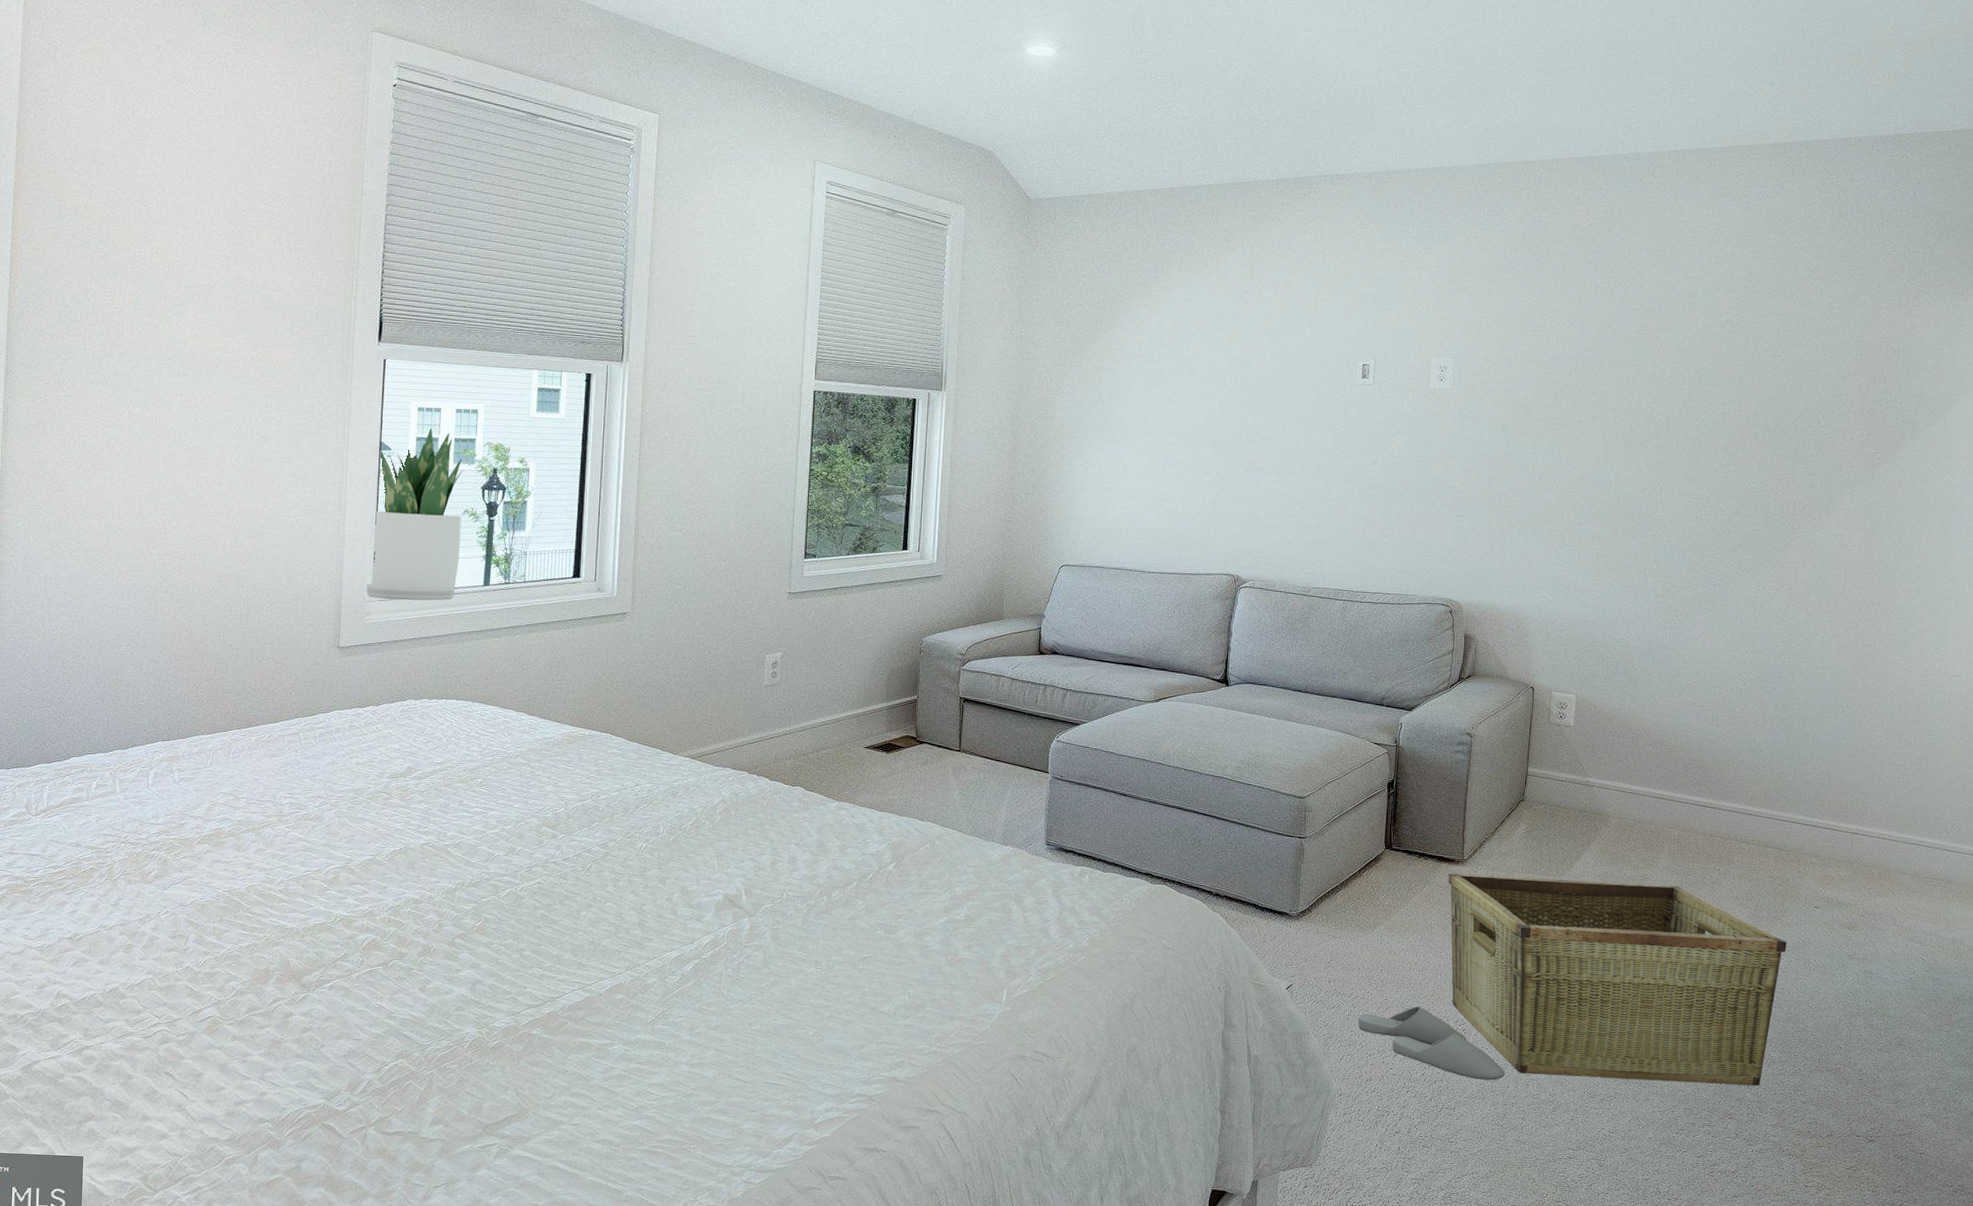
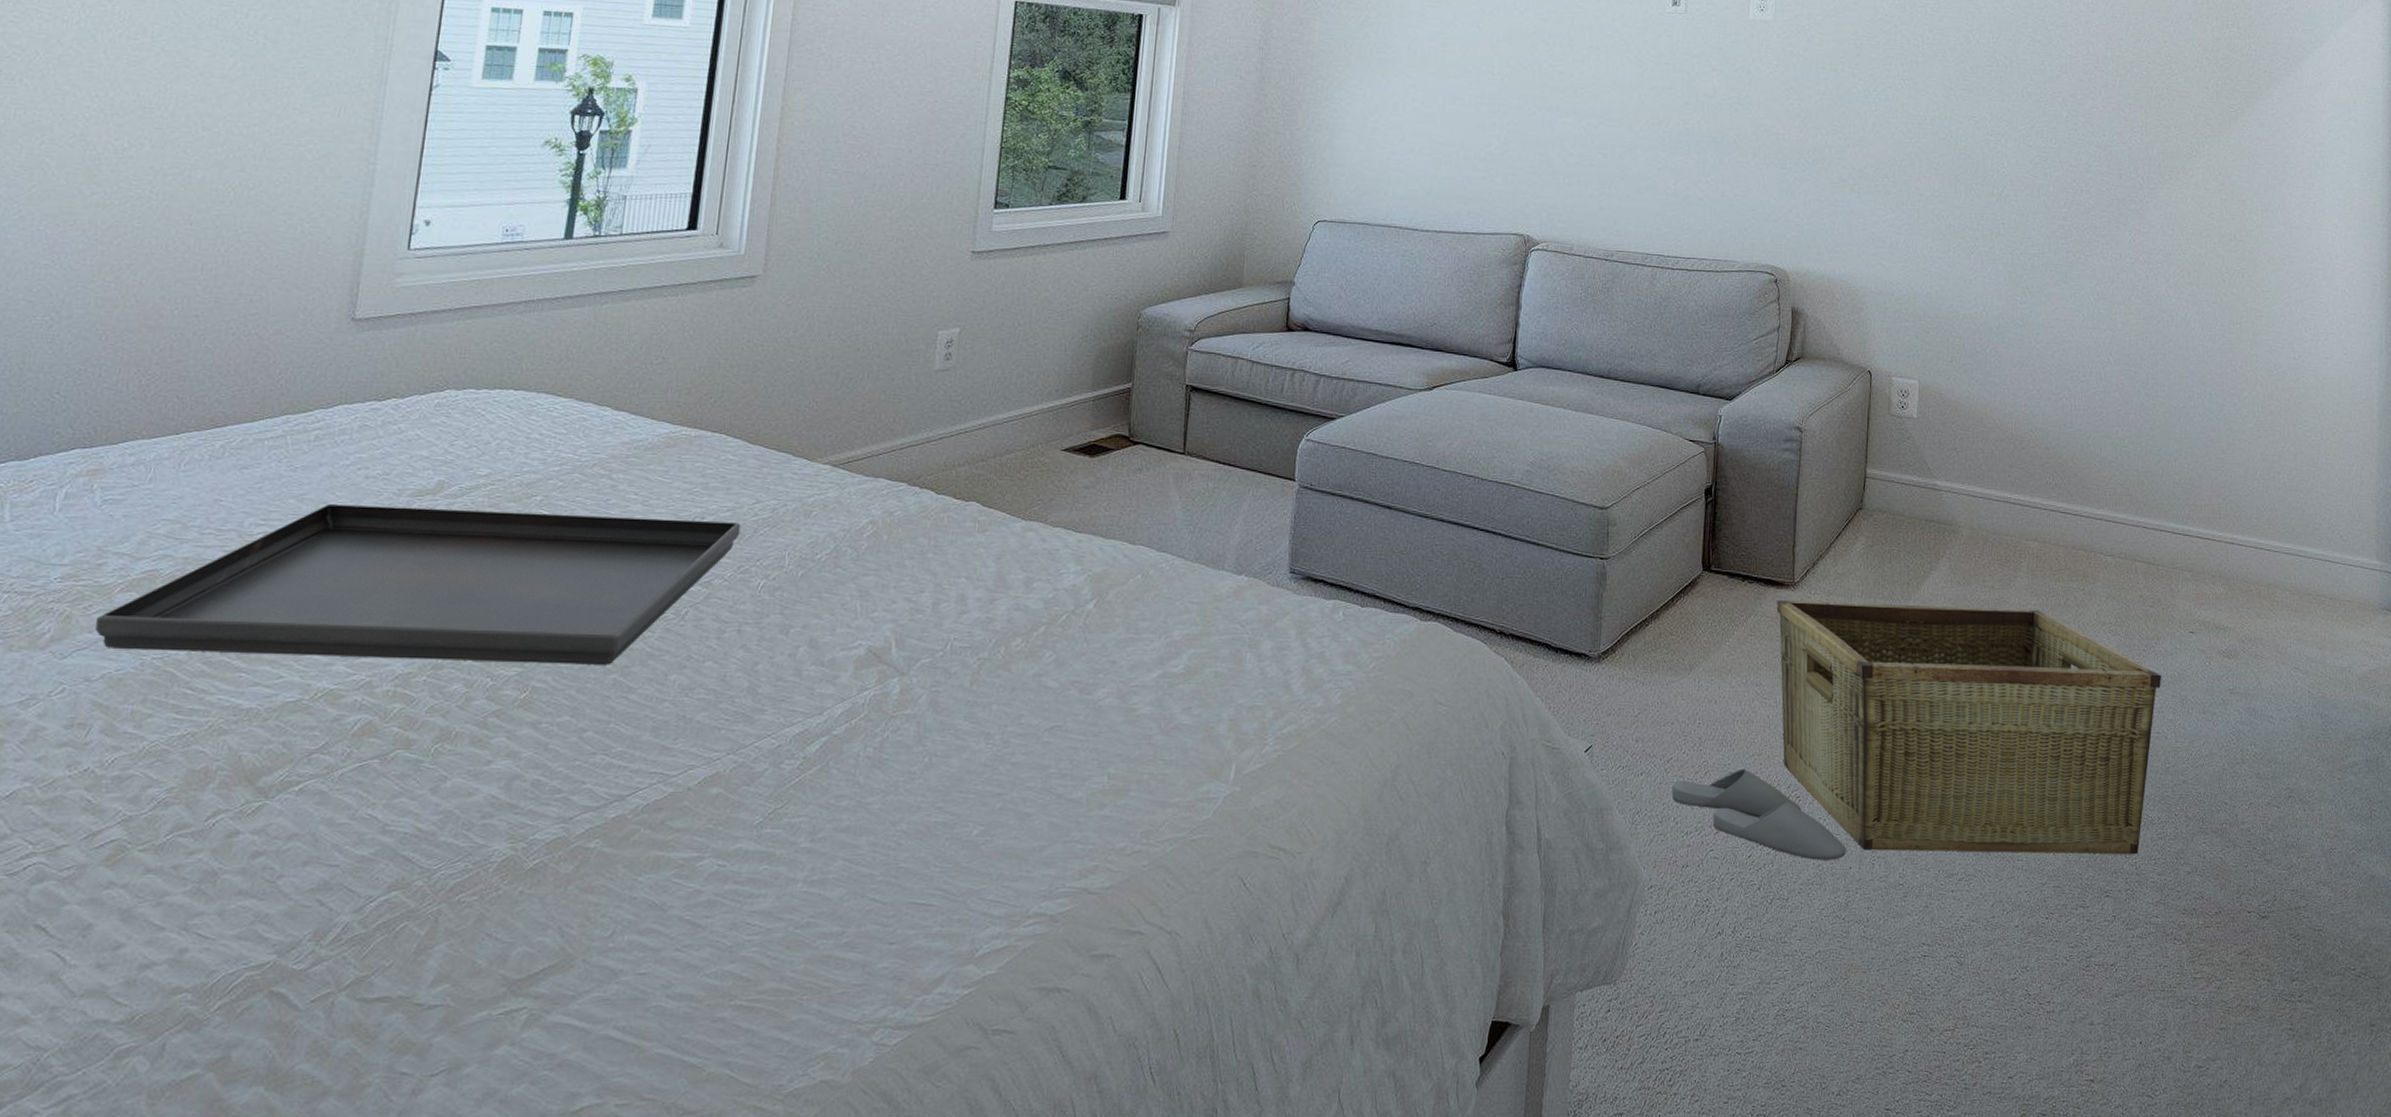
serving tray: none [183,782,626,903] -> present [95,503,741,665]
planter: present [366,429,464,601] -> none [399,35,549,259]

